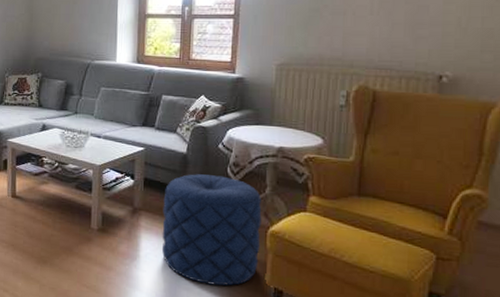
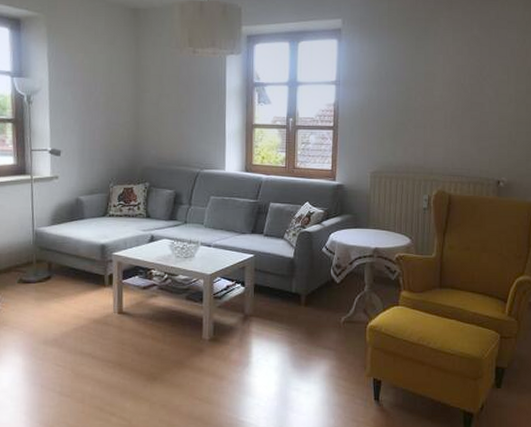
pouf: present [161,174,262,286] -> none [272,277,362,383]

